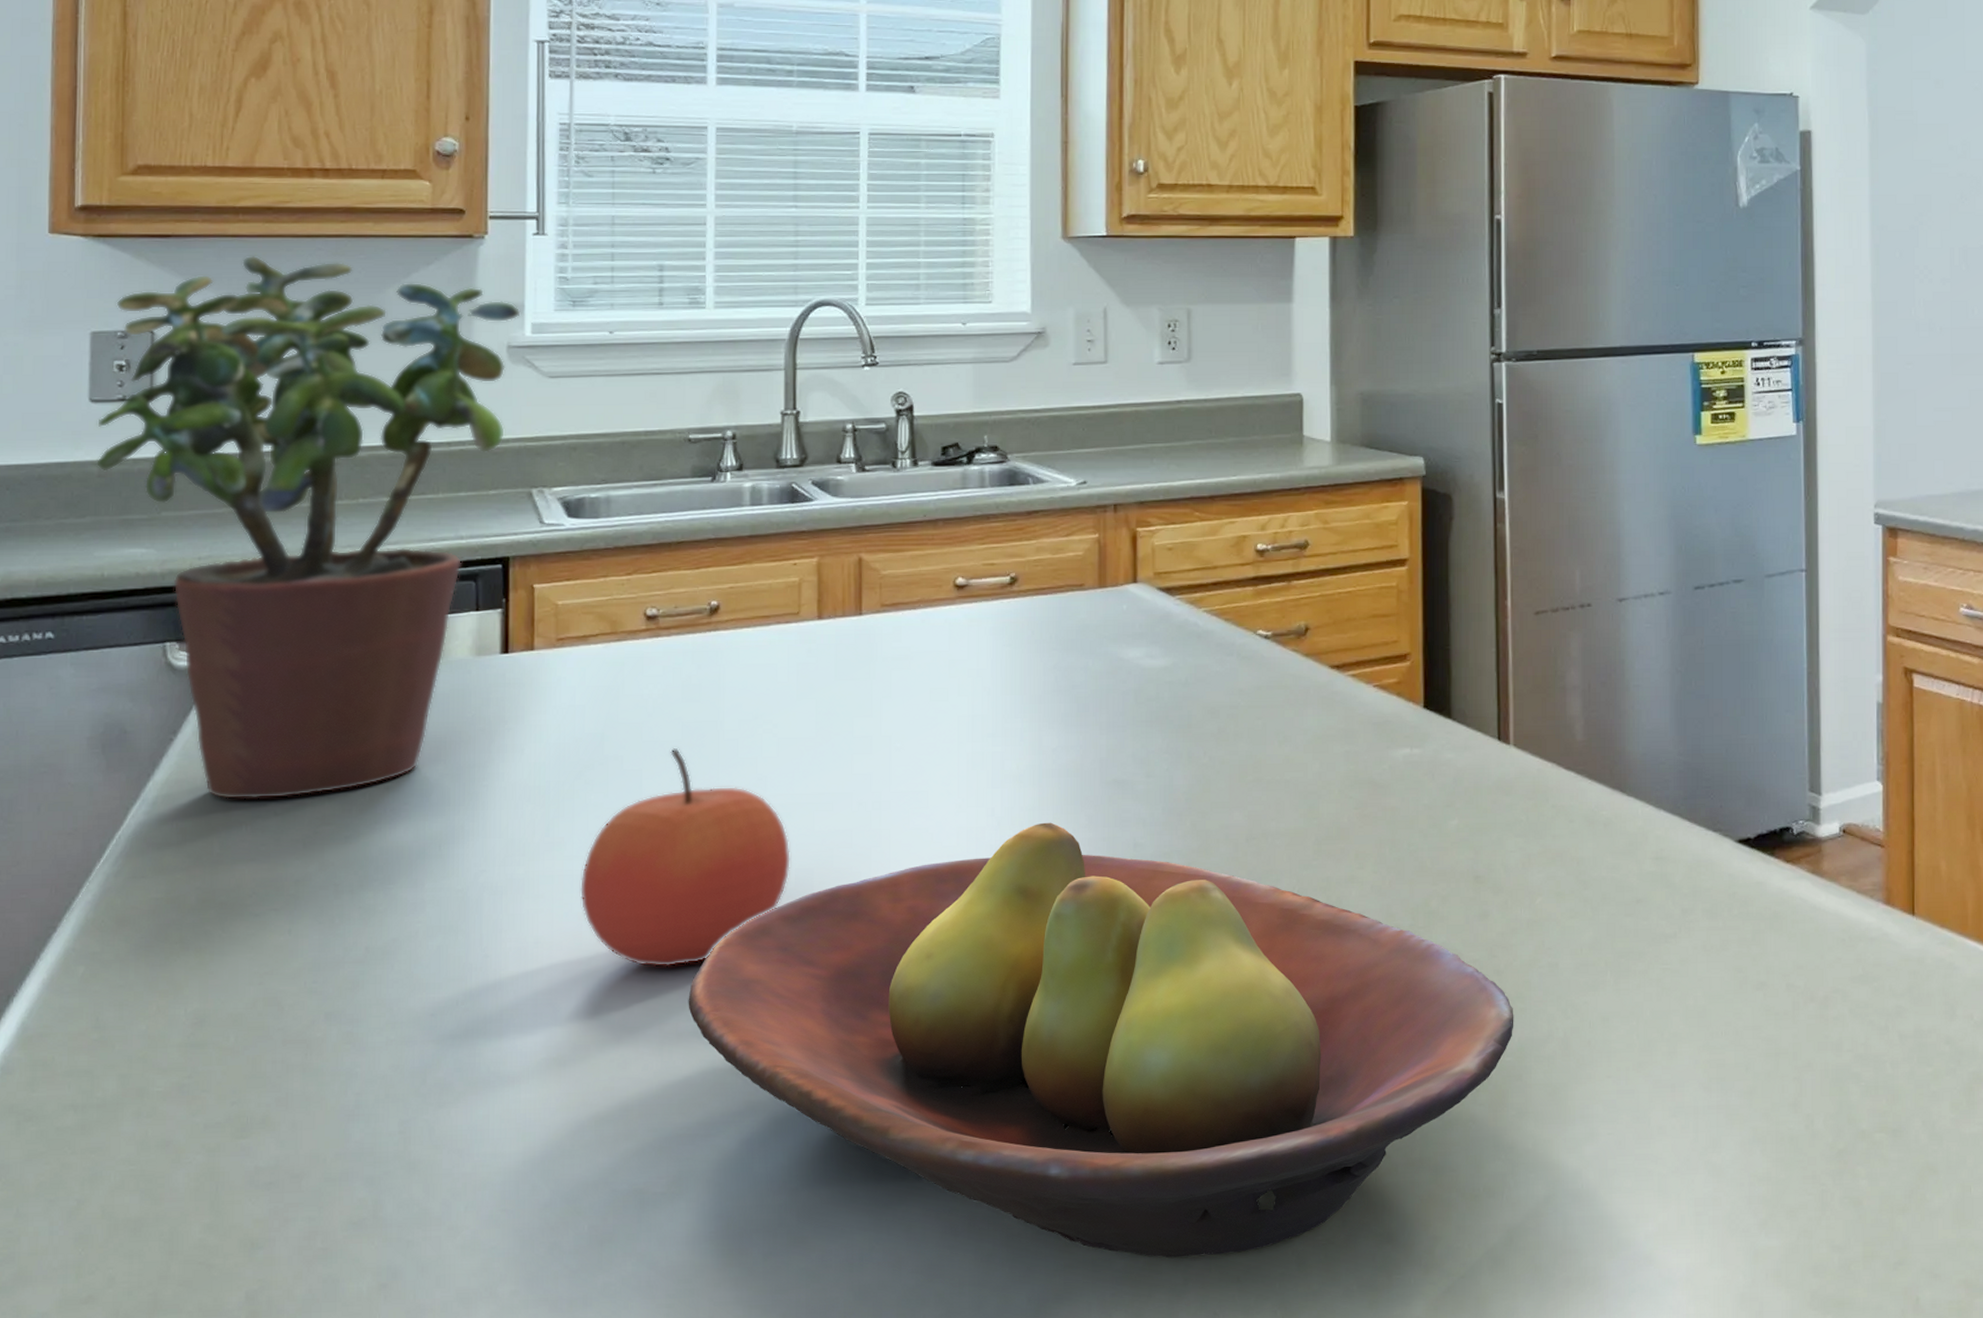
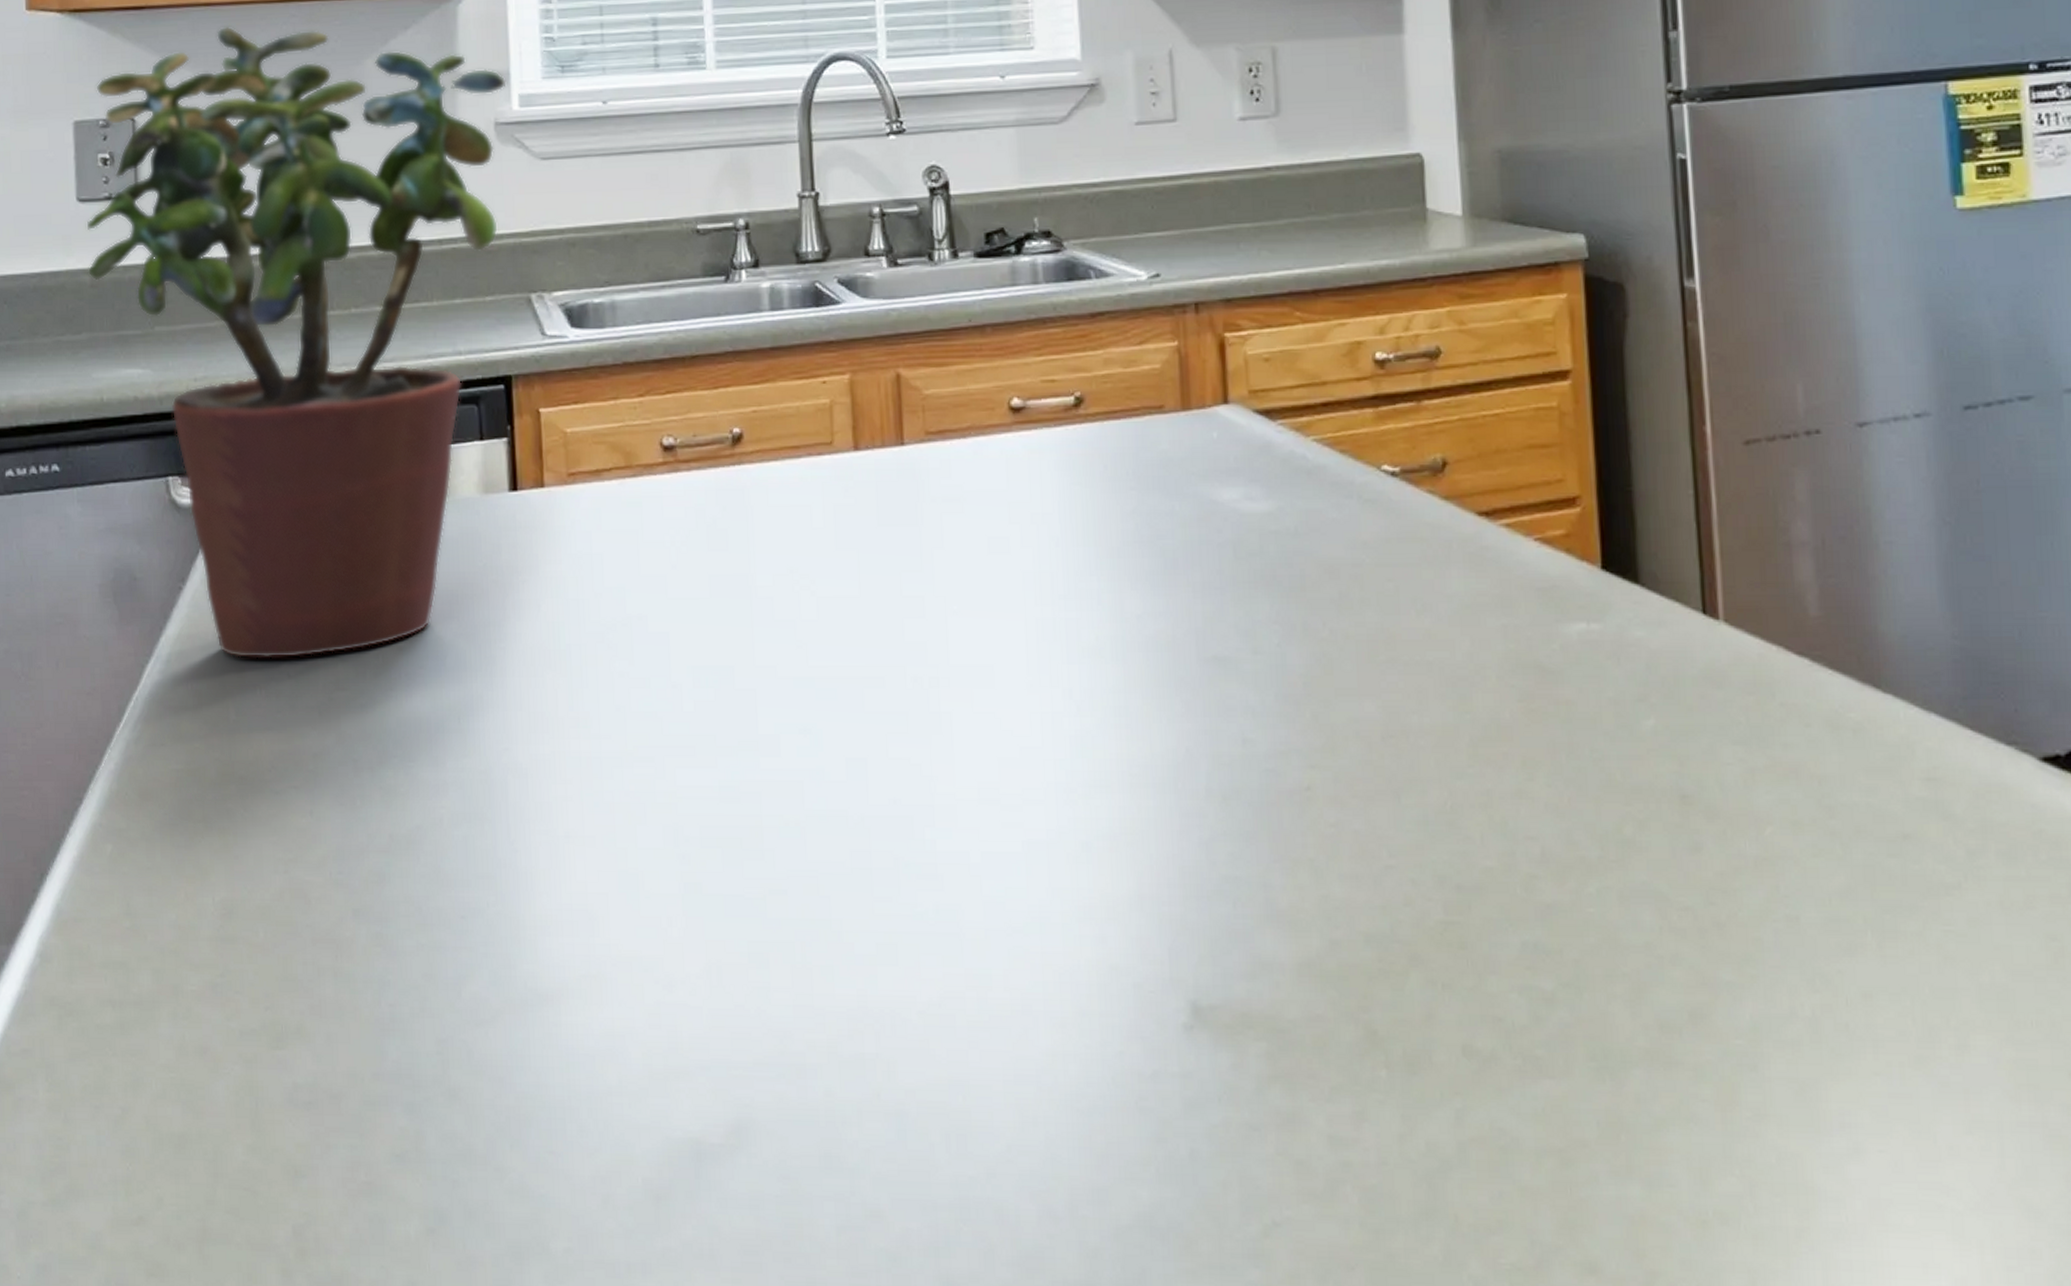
apple: present [579,748,791,968] -> none [609,607,841,873]
fruit bowl: present [688,822,1514,1258] -> none [735,709,1744,1273]

